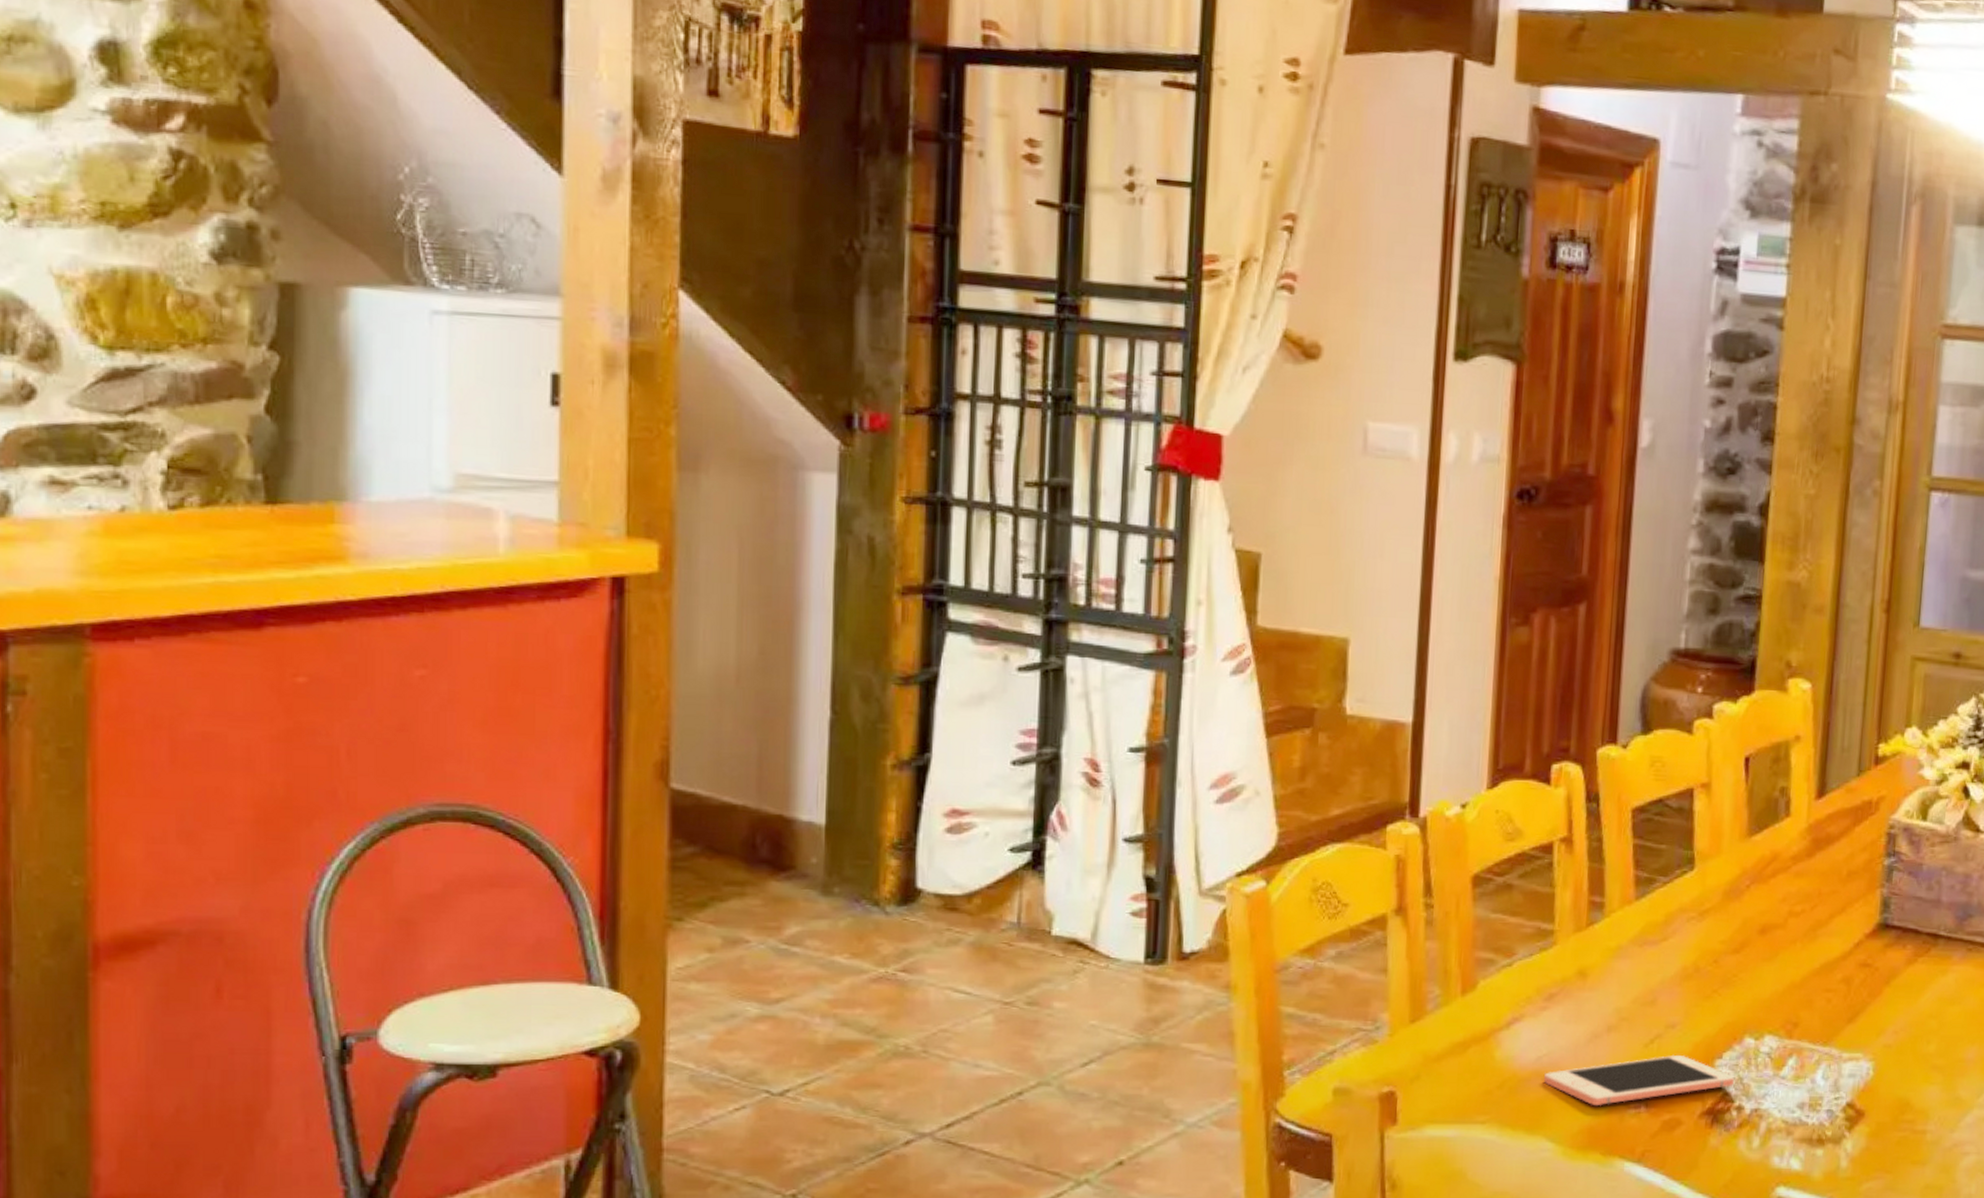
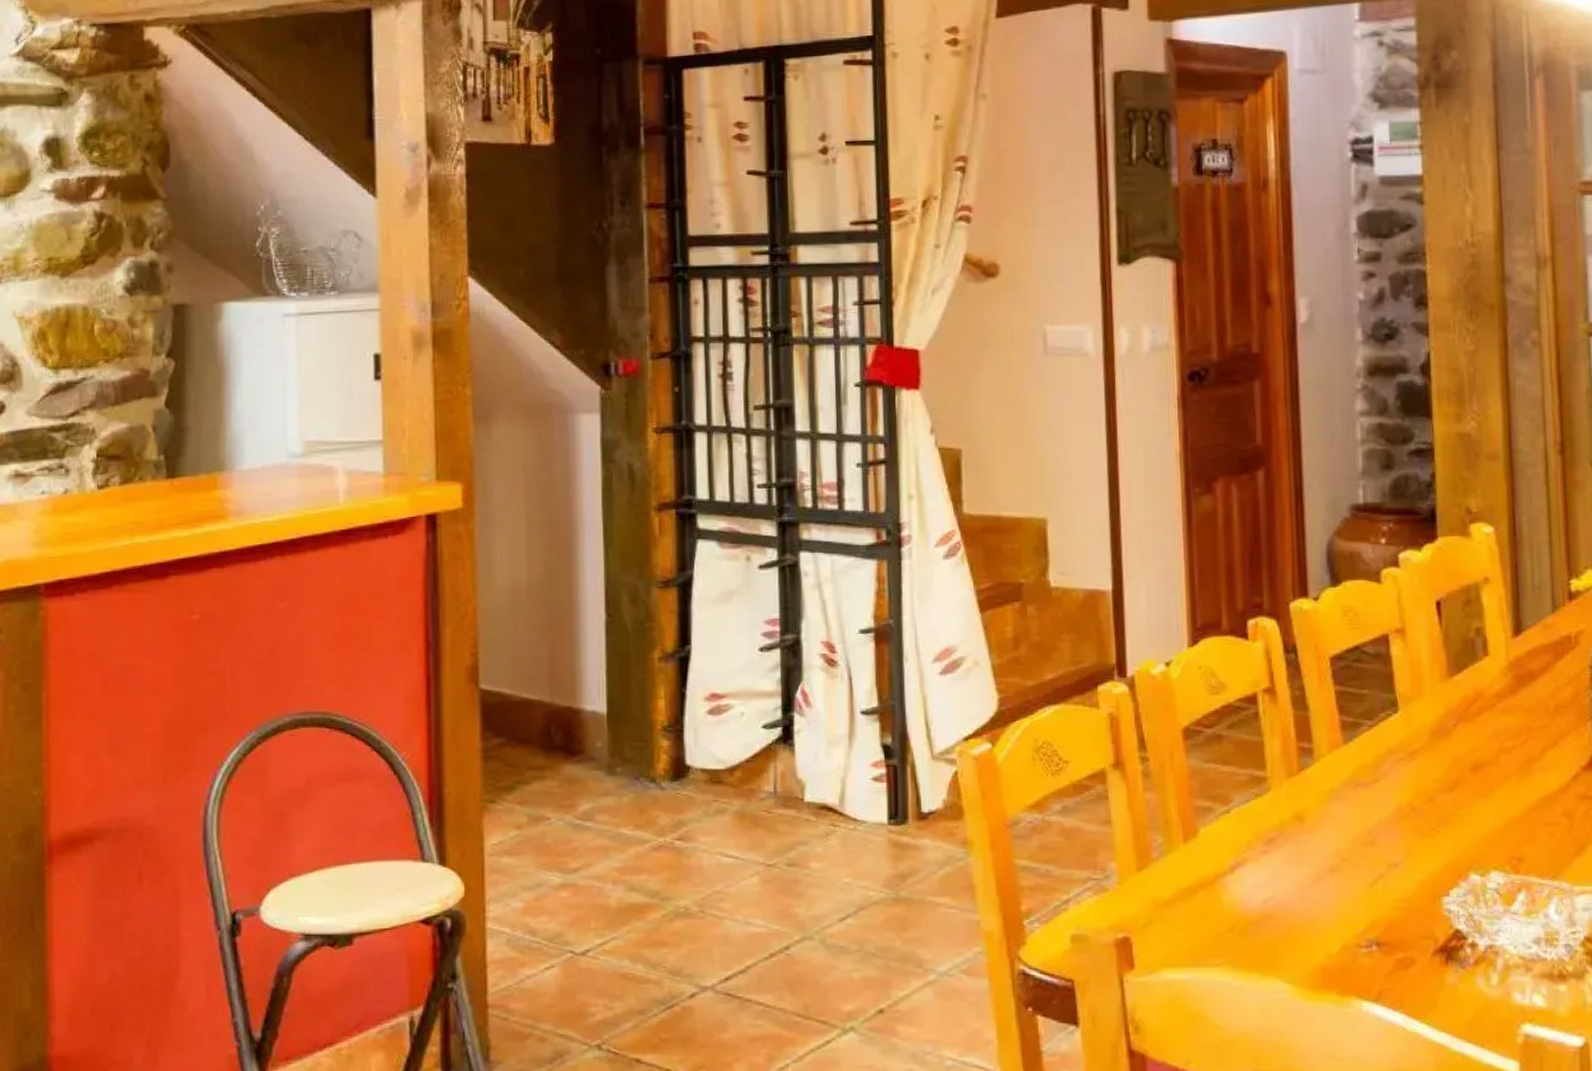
cell phone: present [1544,1055,1734,1106] -> none [1273,894,1464,947]

